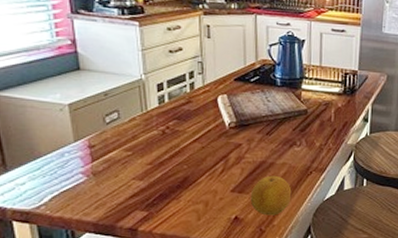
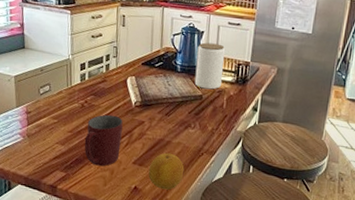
mug: none [169,140,216,199] -> present [84,114,123,167]
jar: none [297,52,330,103] -> present [194,42,225,90]

